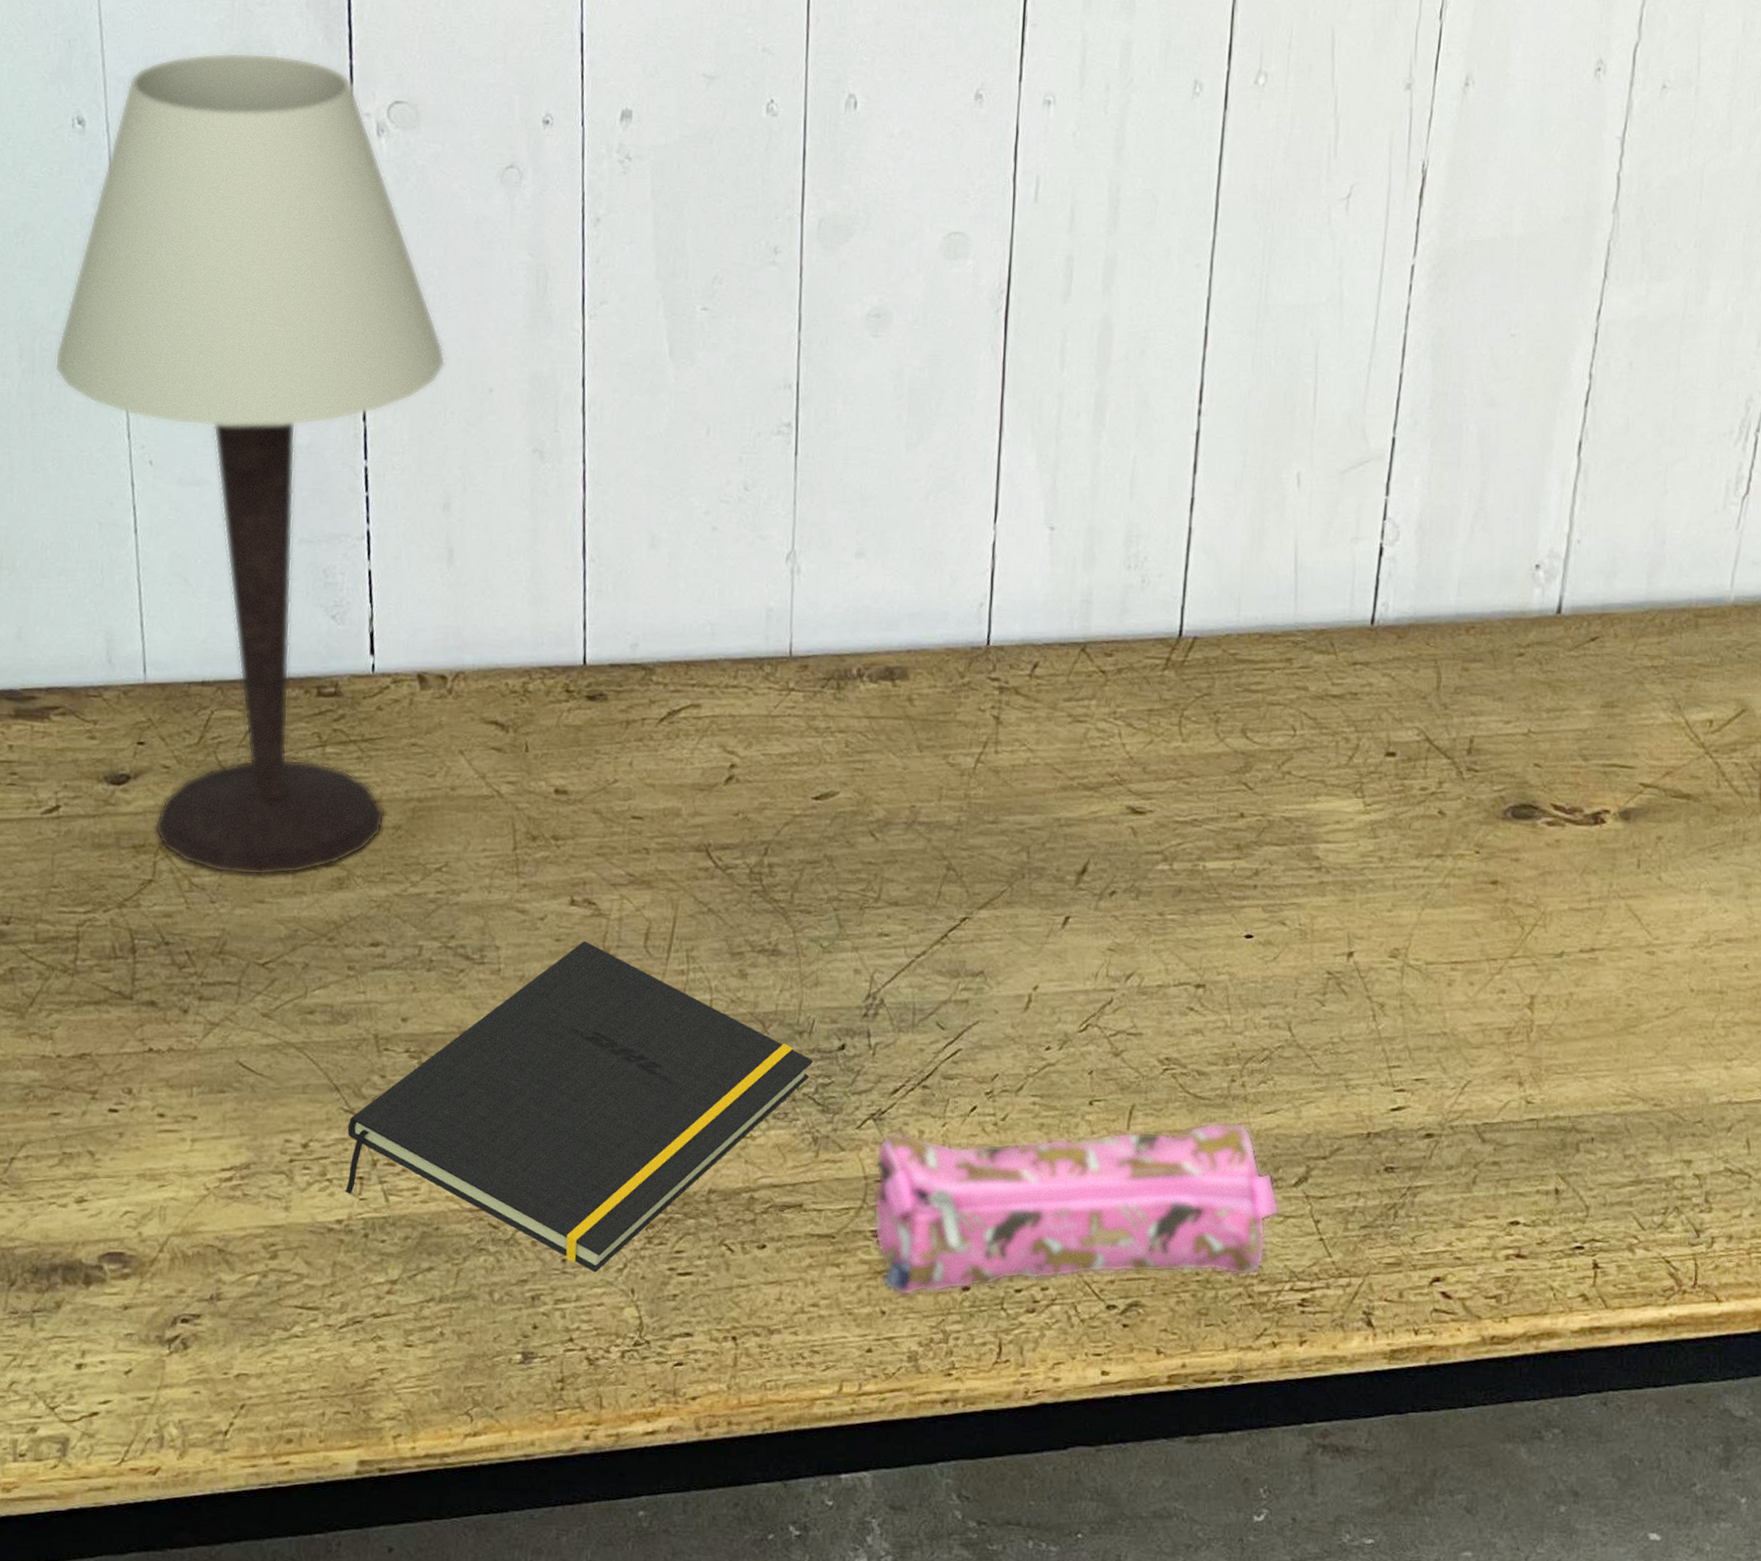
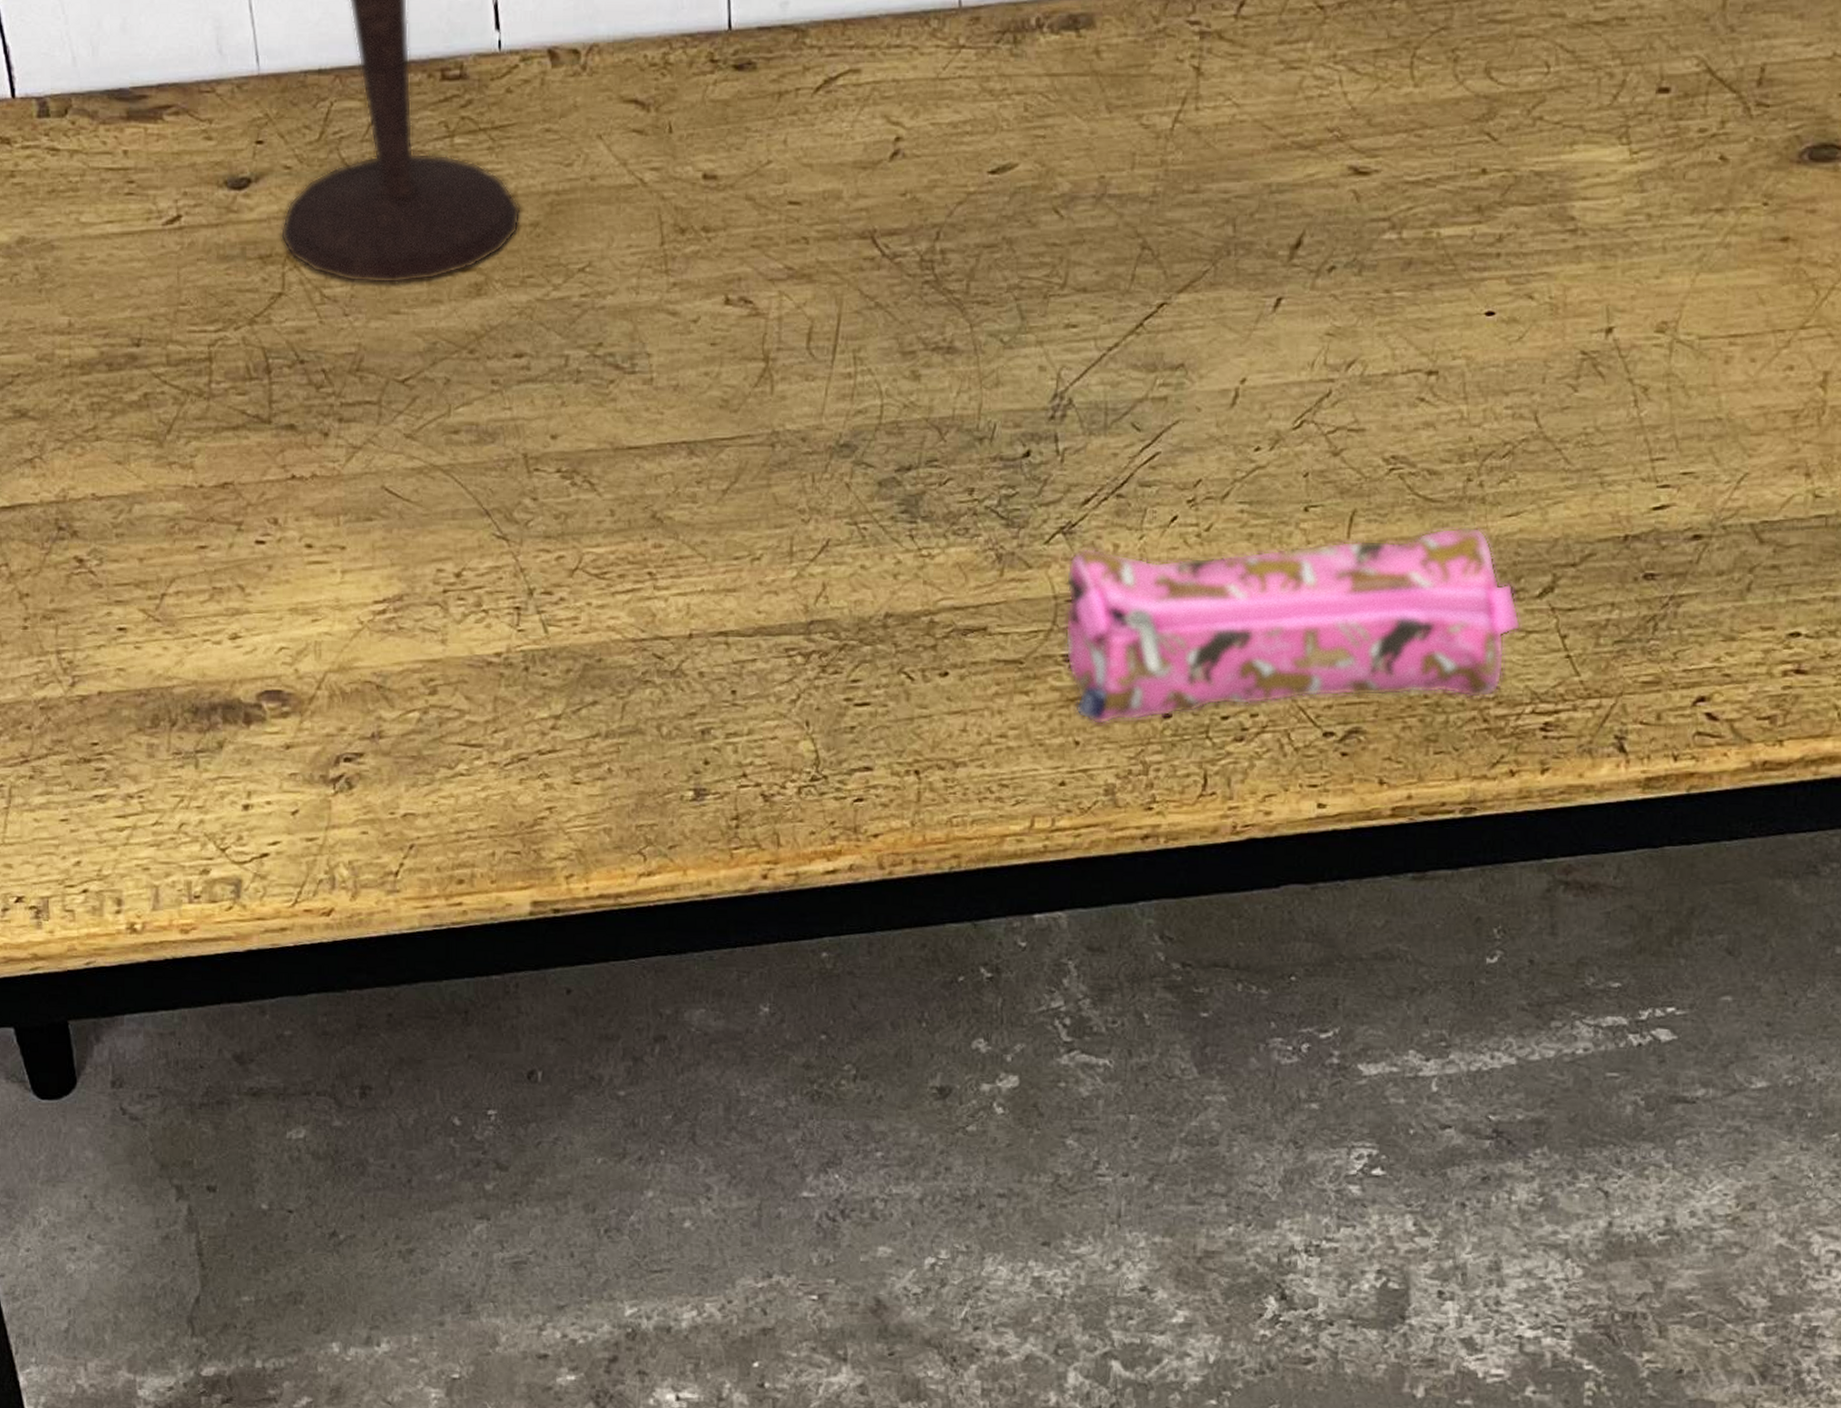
notepad: present [345,940,813,1273] -> none [501,343,995,705]

